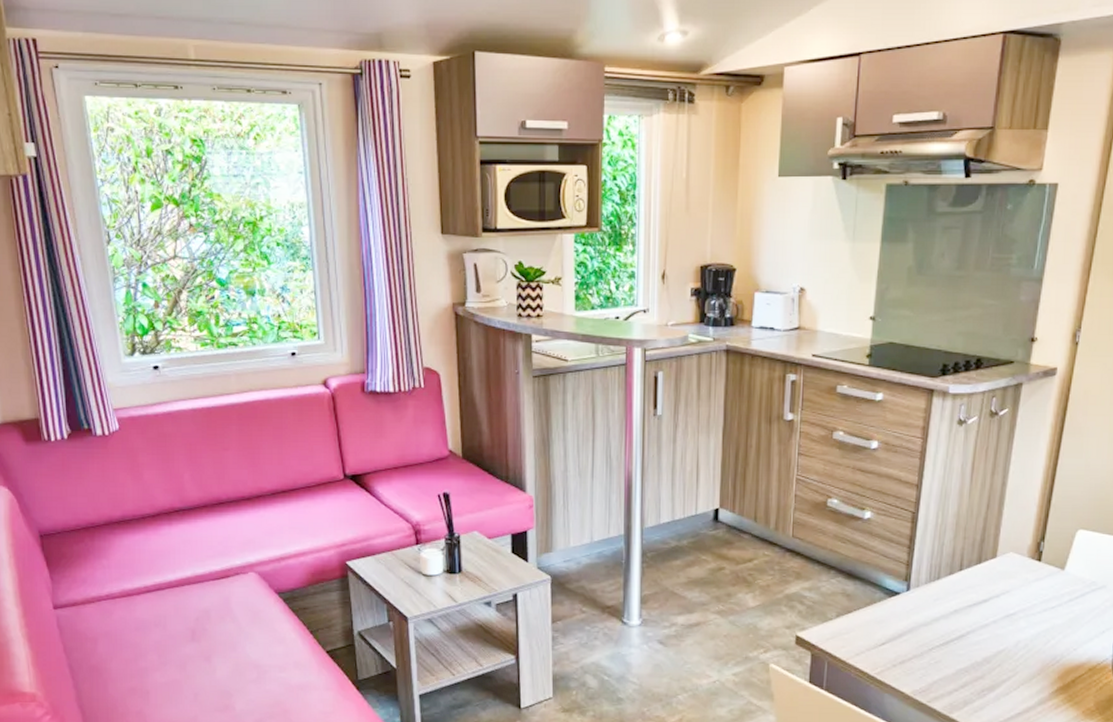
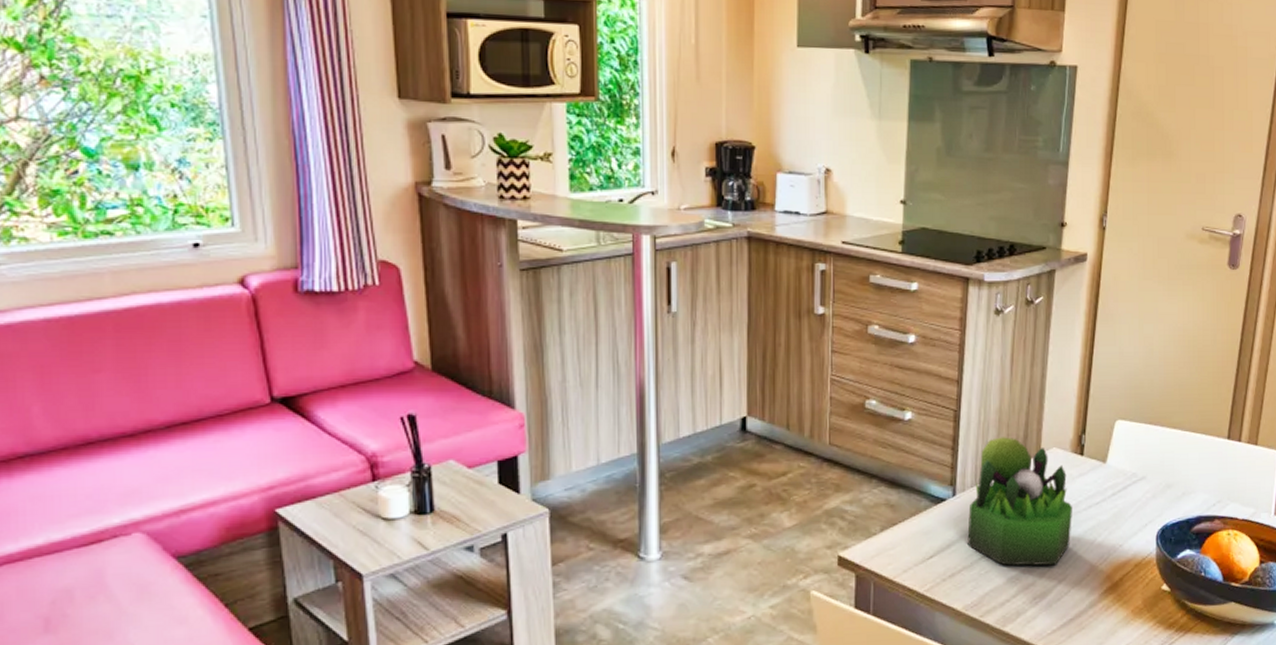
plant: none [919,539,1026,662] -> present [967,437,1072,566]

